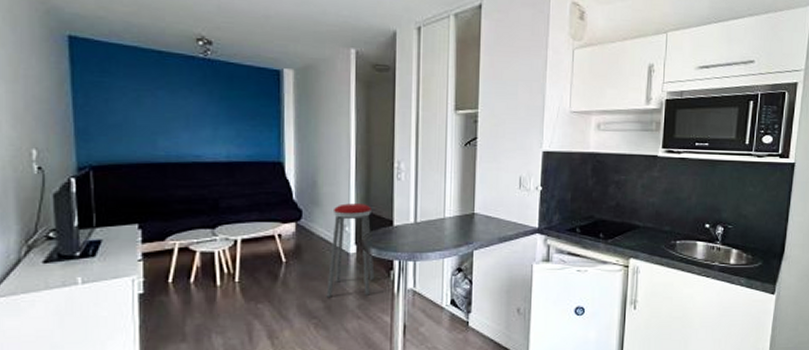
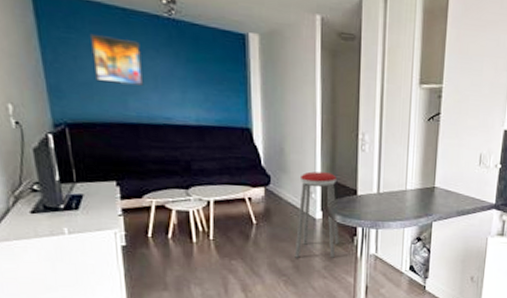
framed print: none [124,76,175,125] -> present [91,33,144,86]

